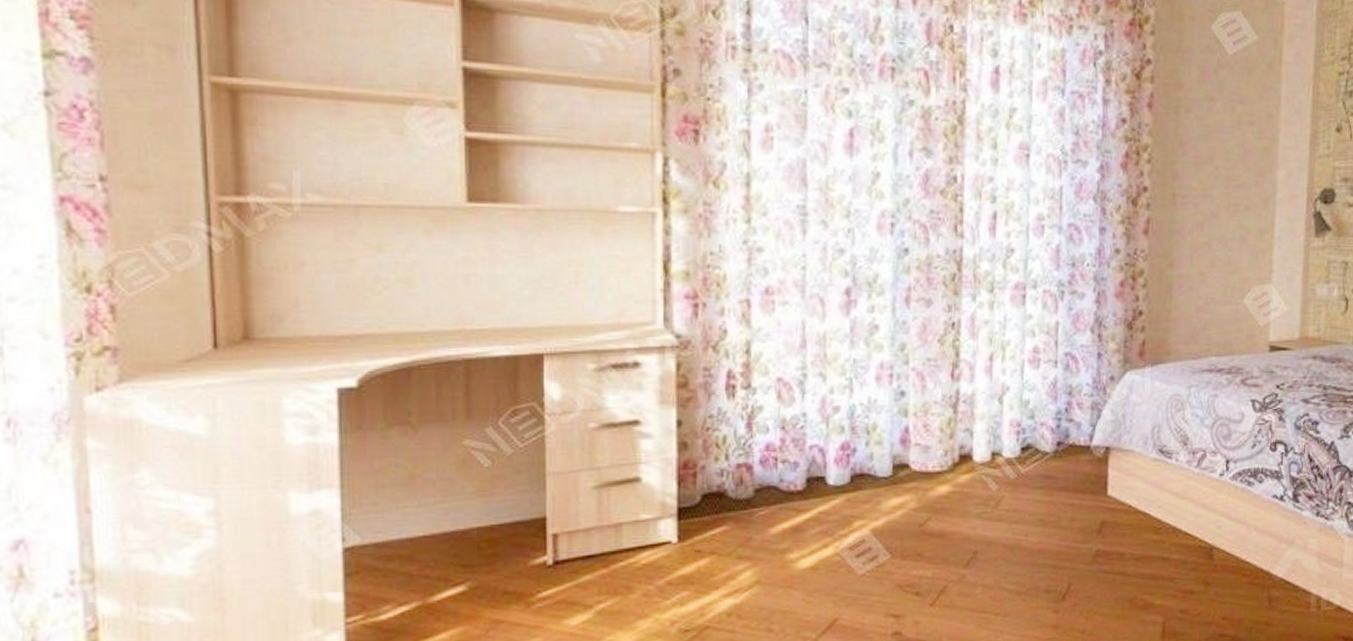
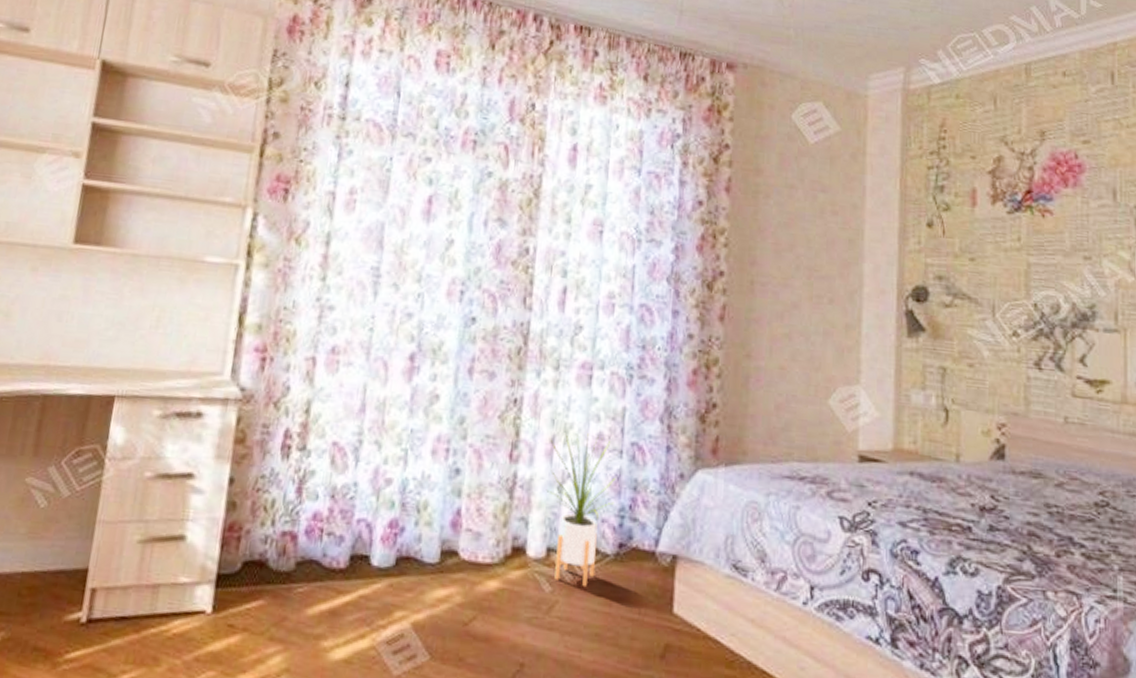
house plant: none [987,348,1057,483] -> present [546,433,620,588]

